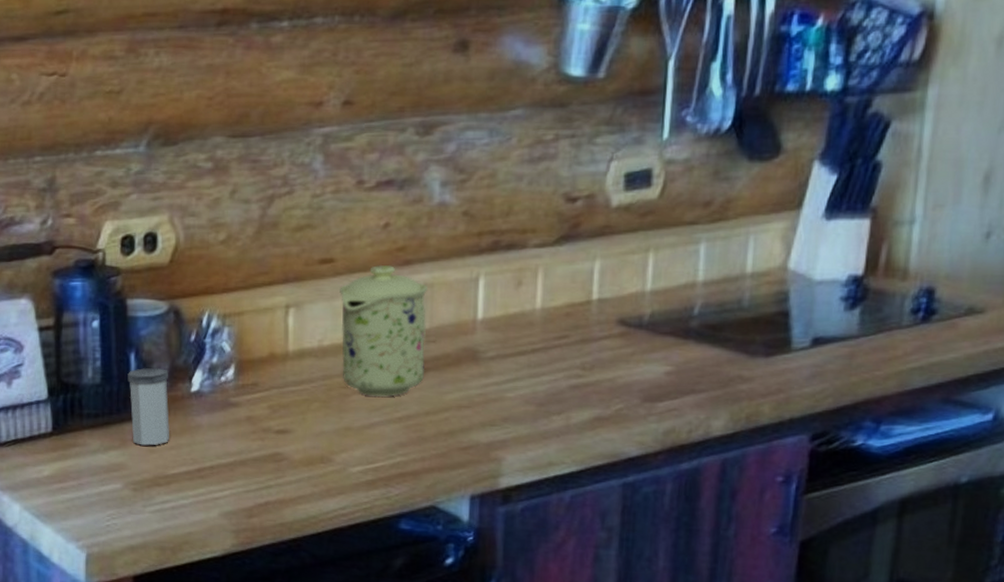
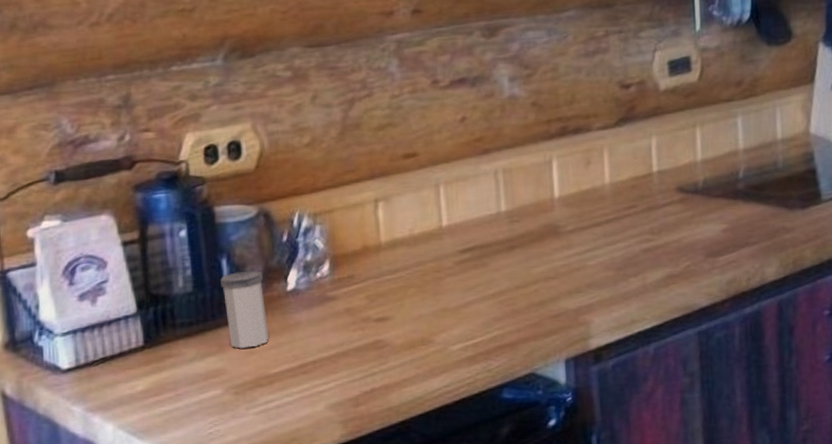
mug: present [340,264,429,397] -> none [425,155,512,277]

